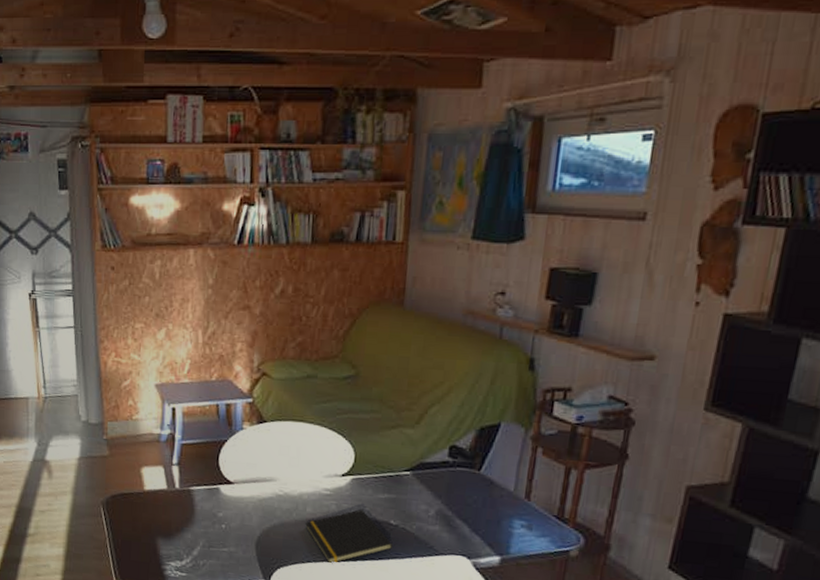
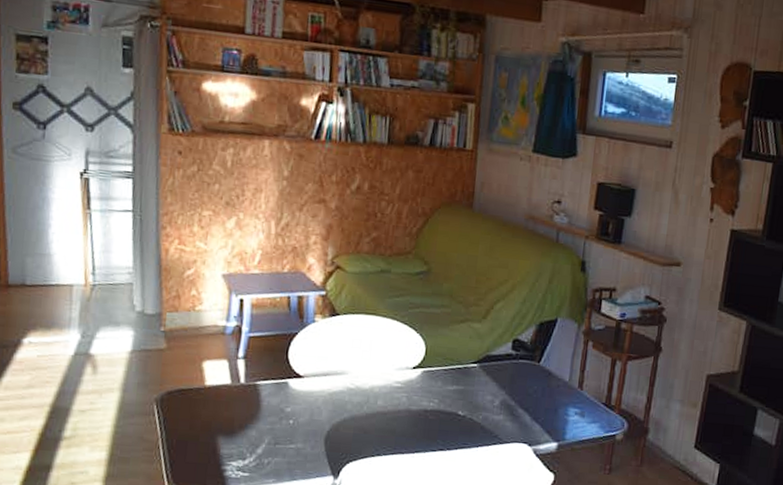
notepad: present [305,509,392,564] -> none [376,400,460,457]

